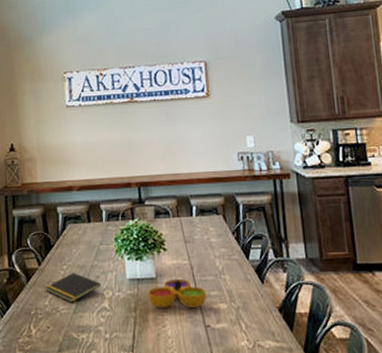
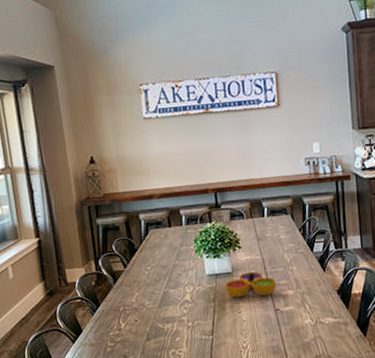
notepad: present [45,273,101,303] -> none [132,272,183,299]

